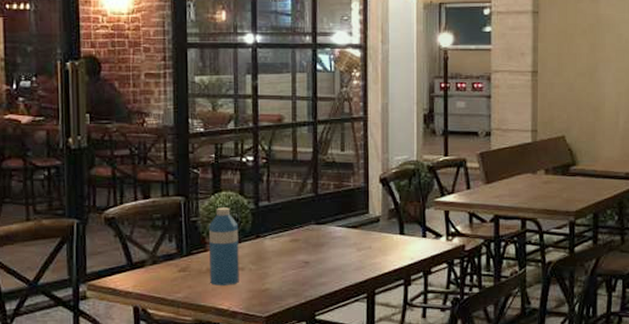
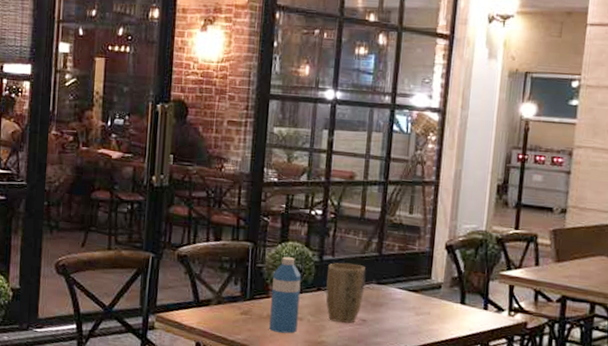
plant pot: none [265,206,304,267] -> present [325,263,366,323]

